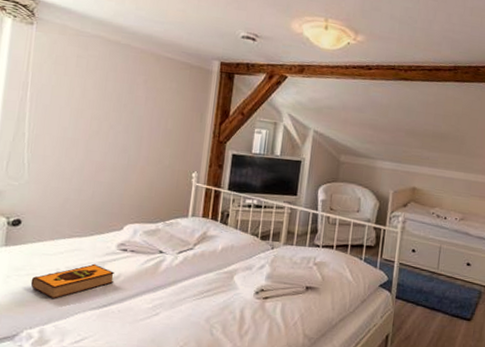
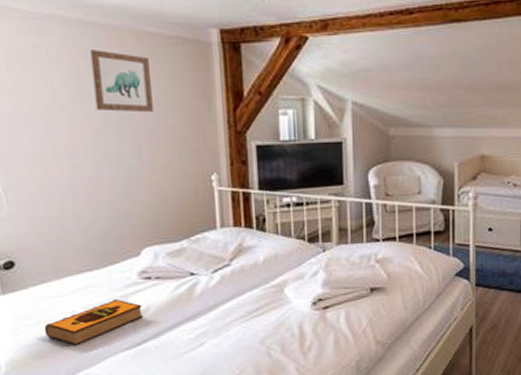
wall art: none [114,64,162,118] -> present [90,50,153,113]

